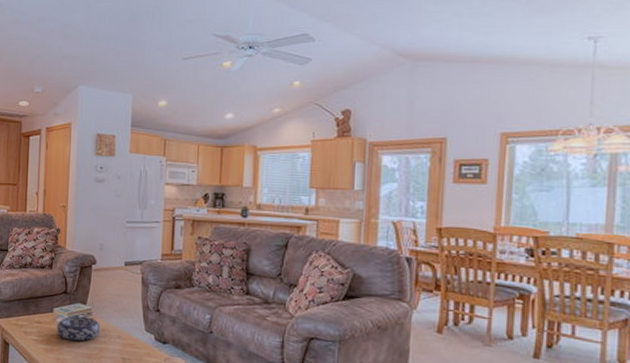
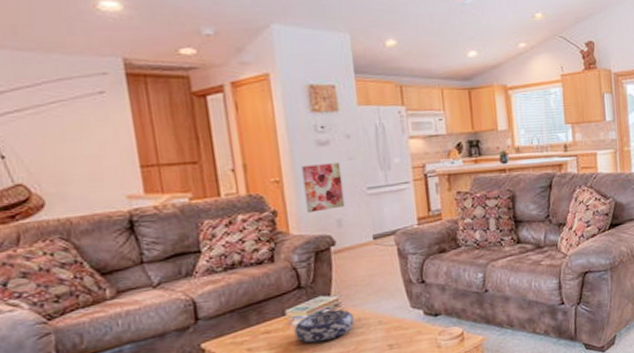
wall art: none [80,196,110,235] -> present [301,163,345,213]

